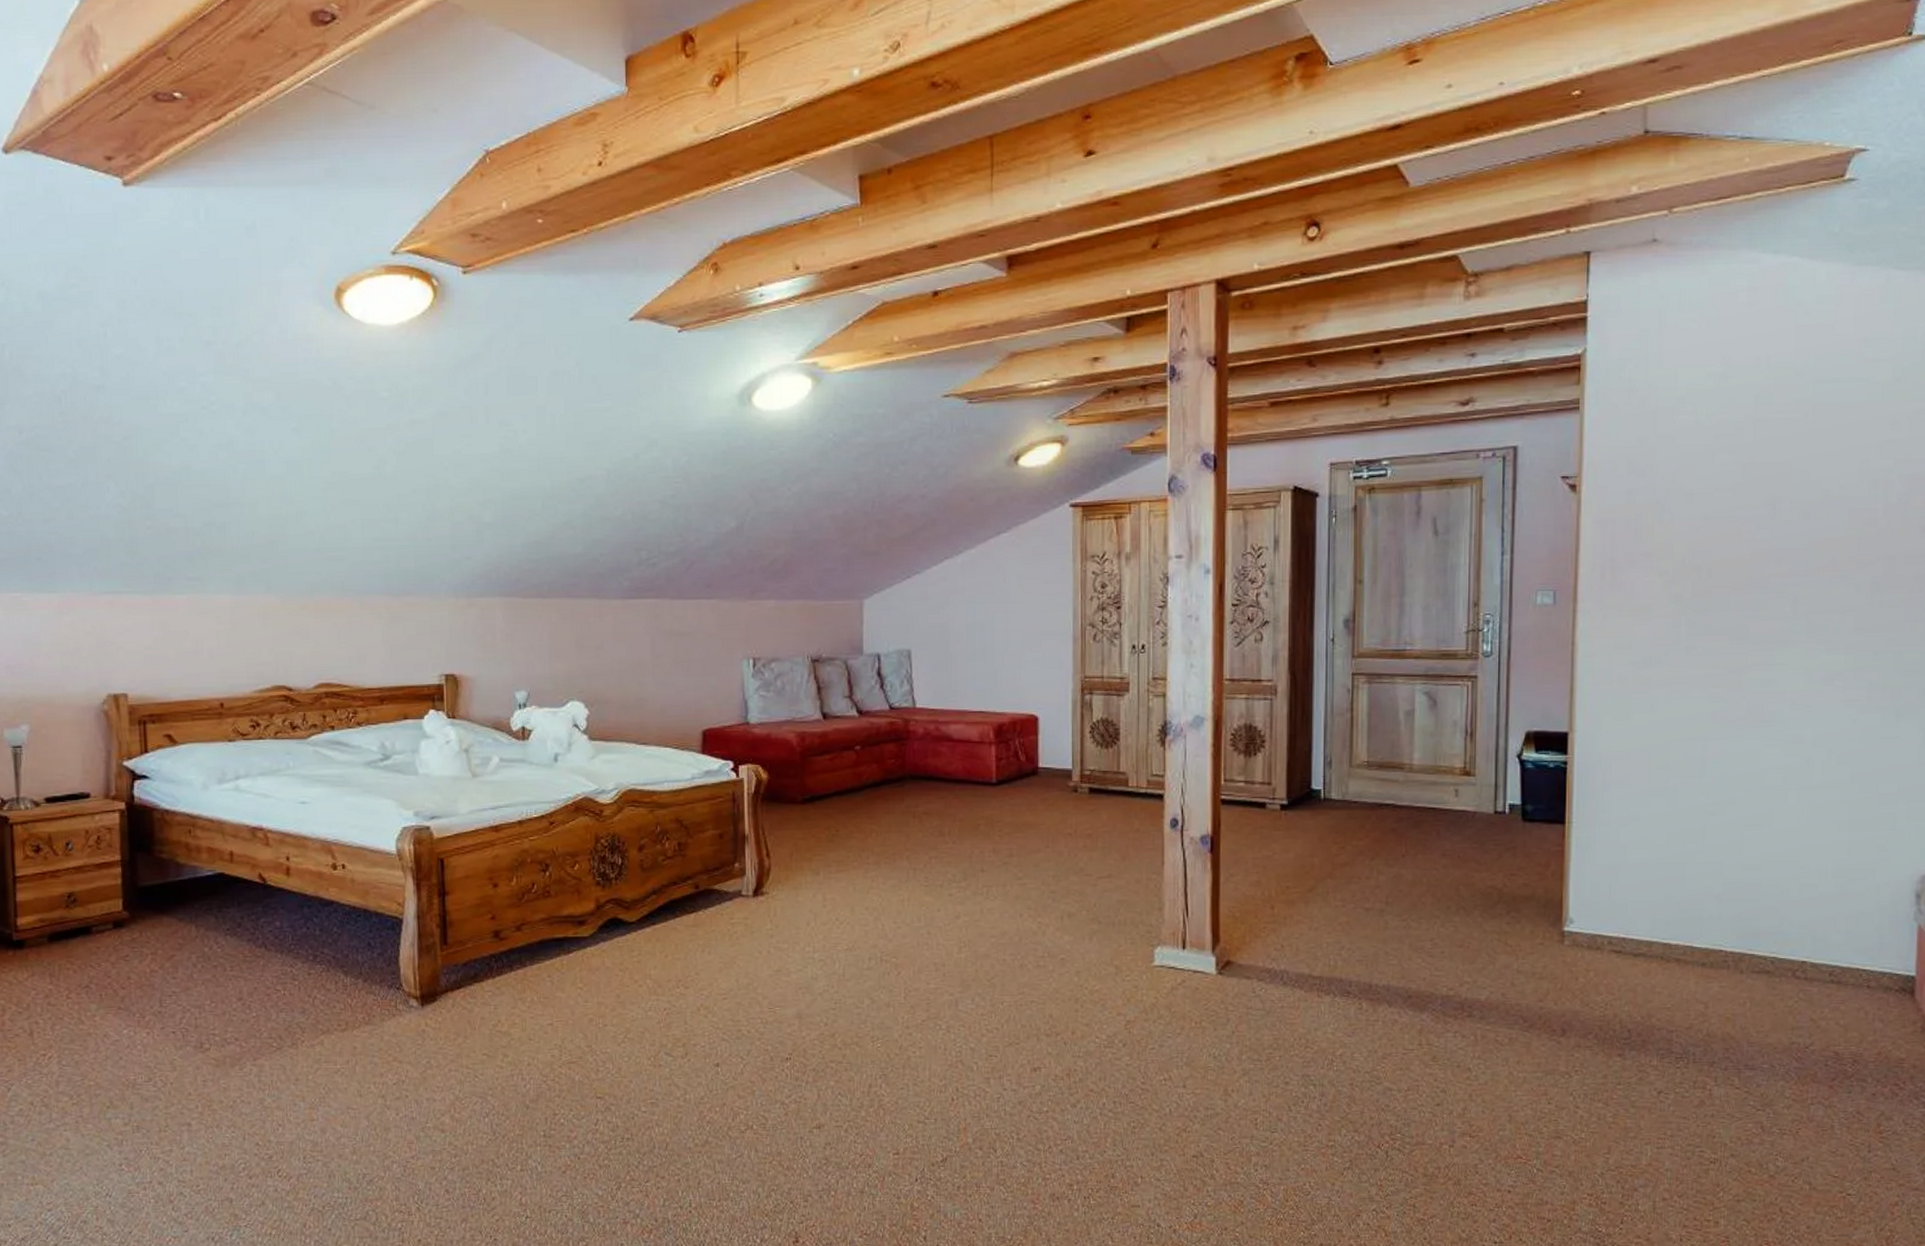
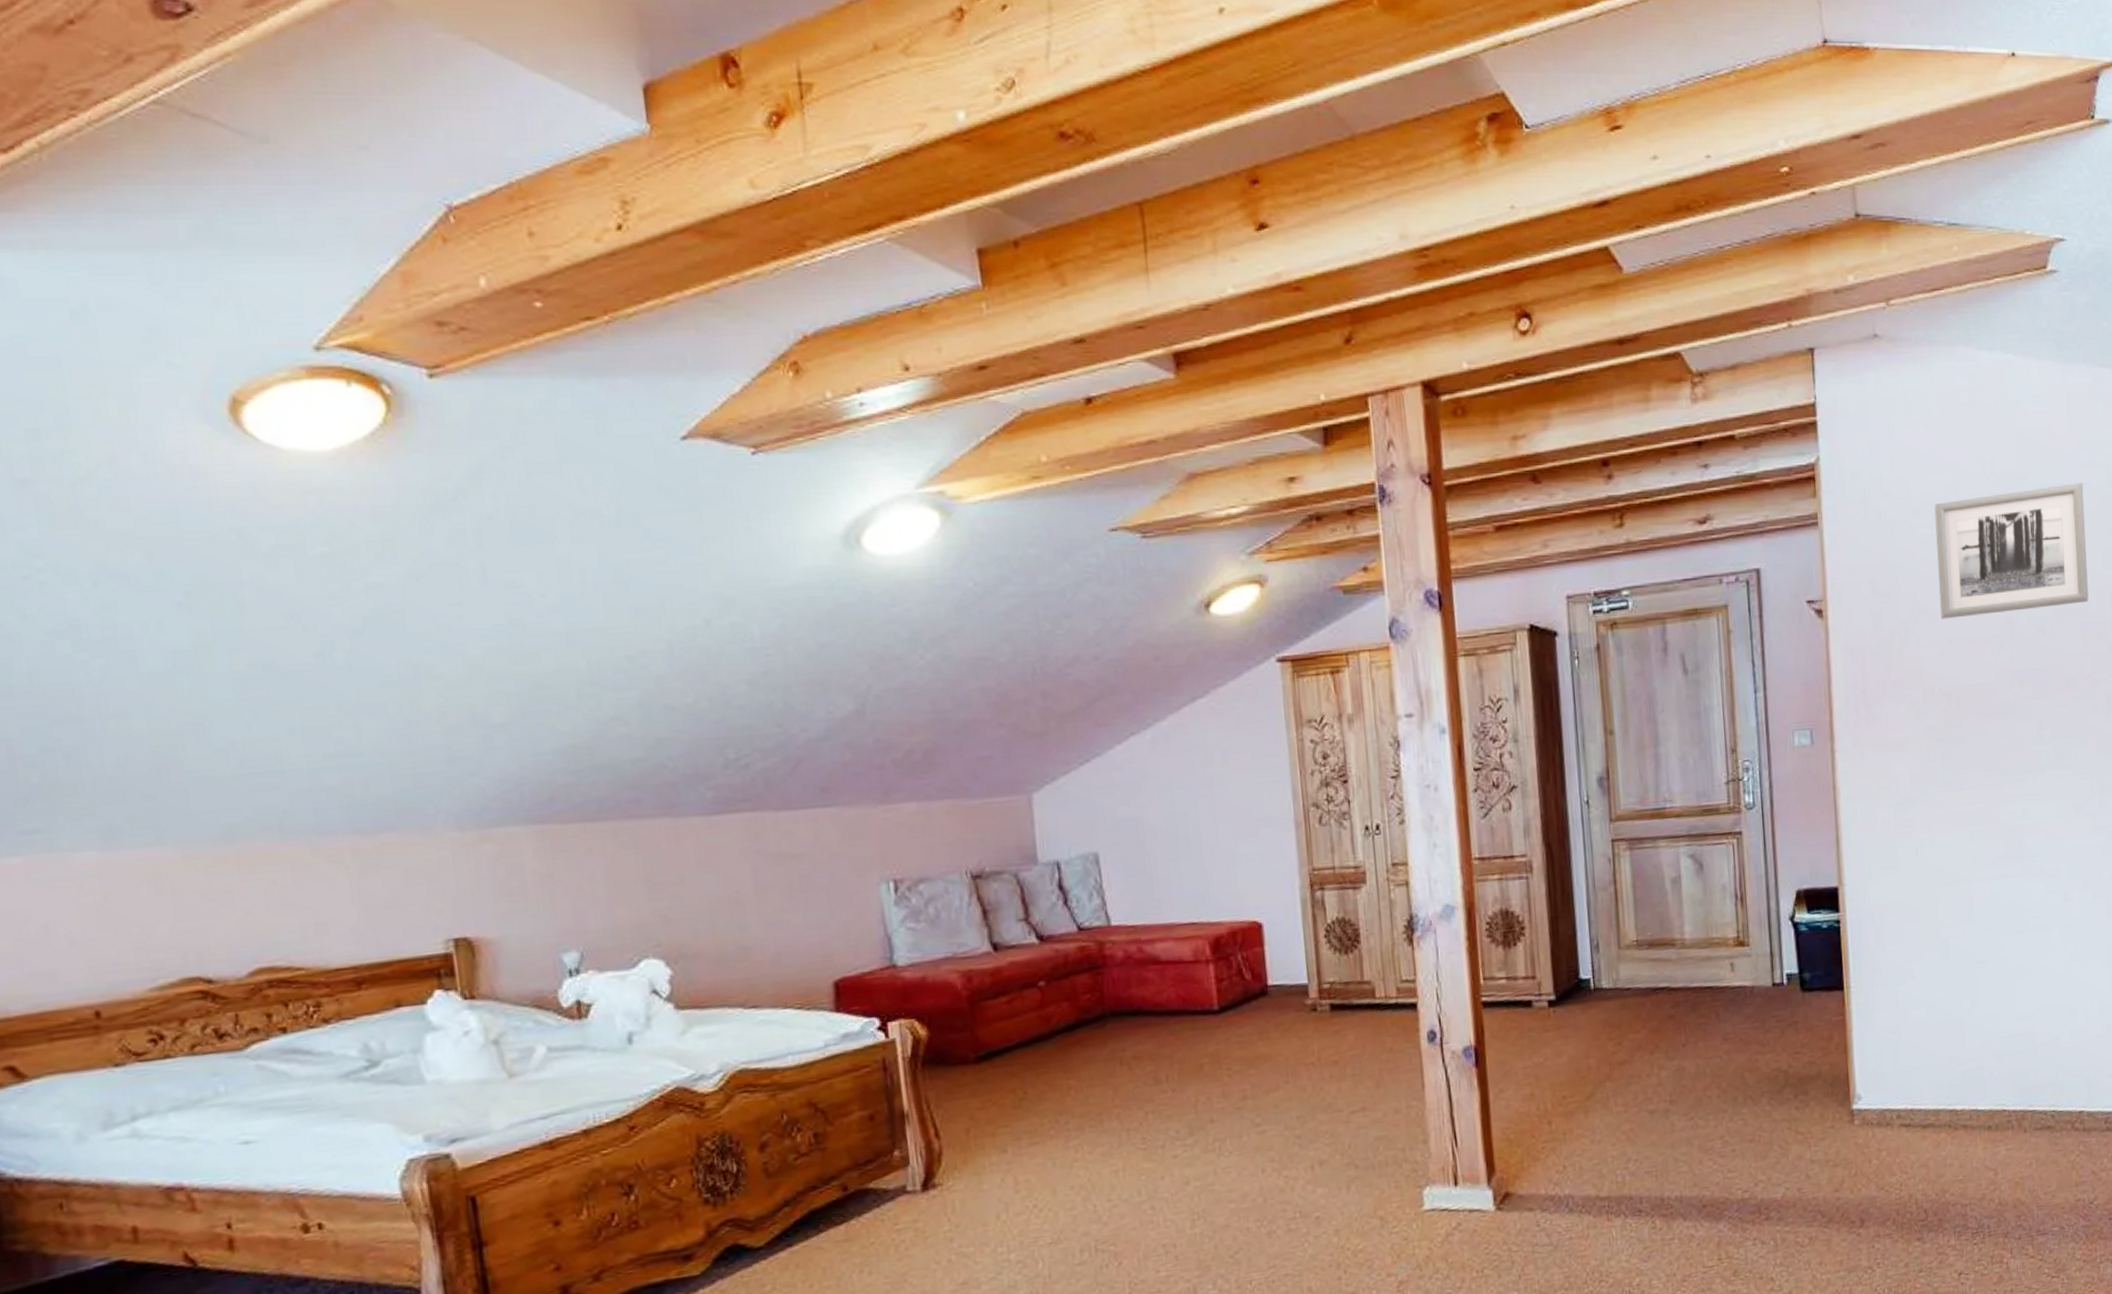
wall art: none [1698,377,1865,499] -> present [1934,482,2089,619]

